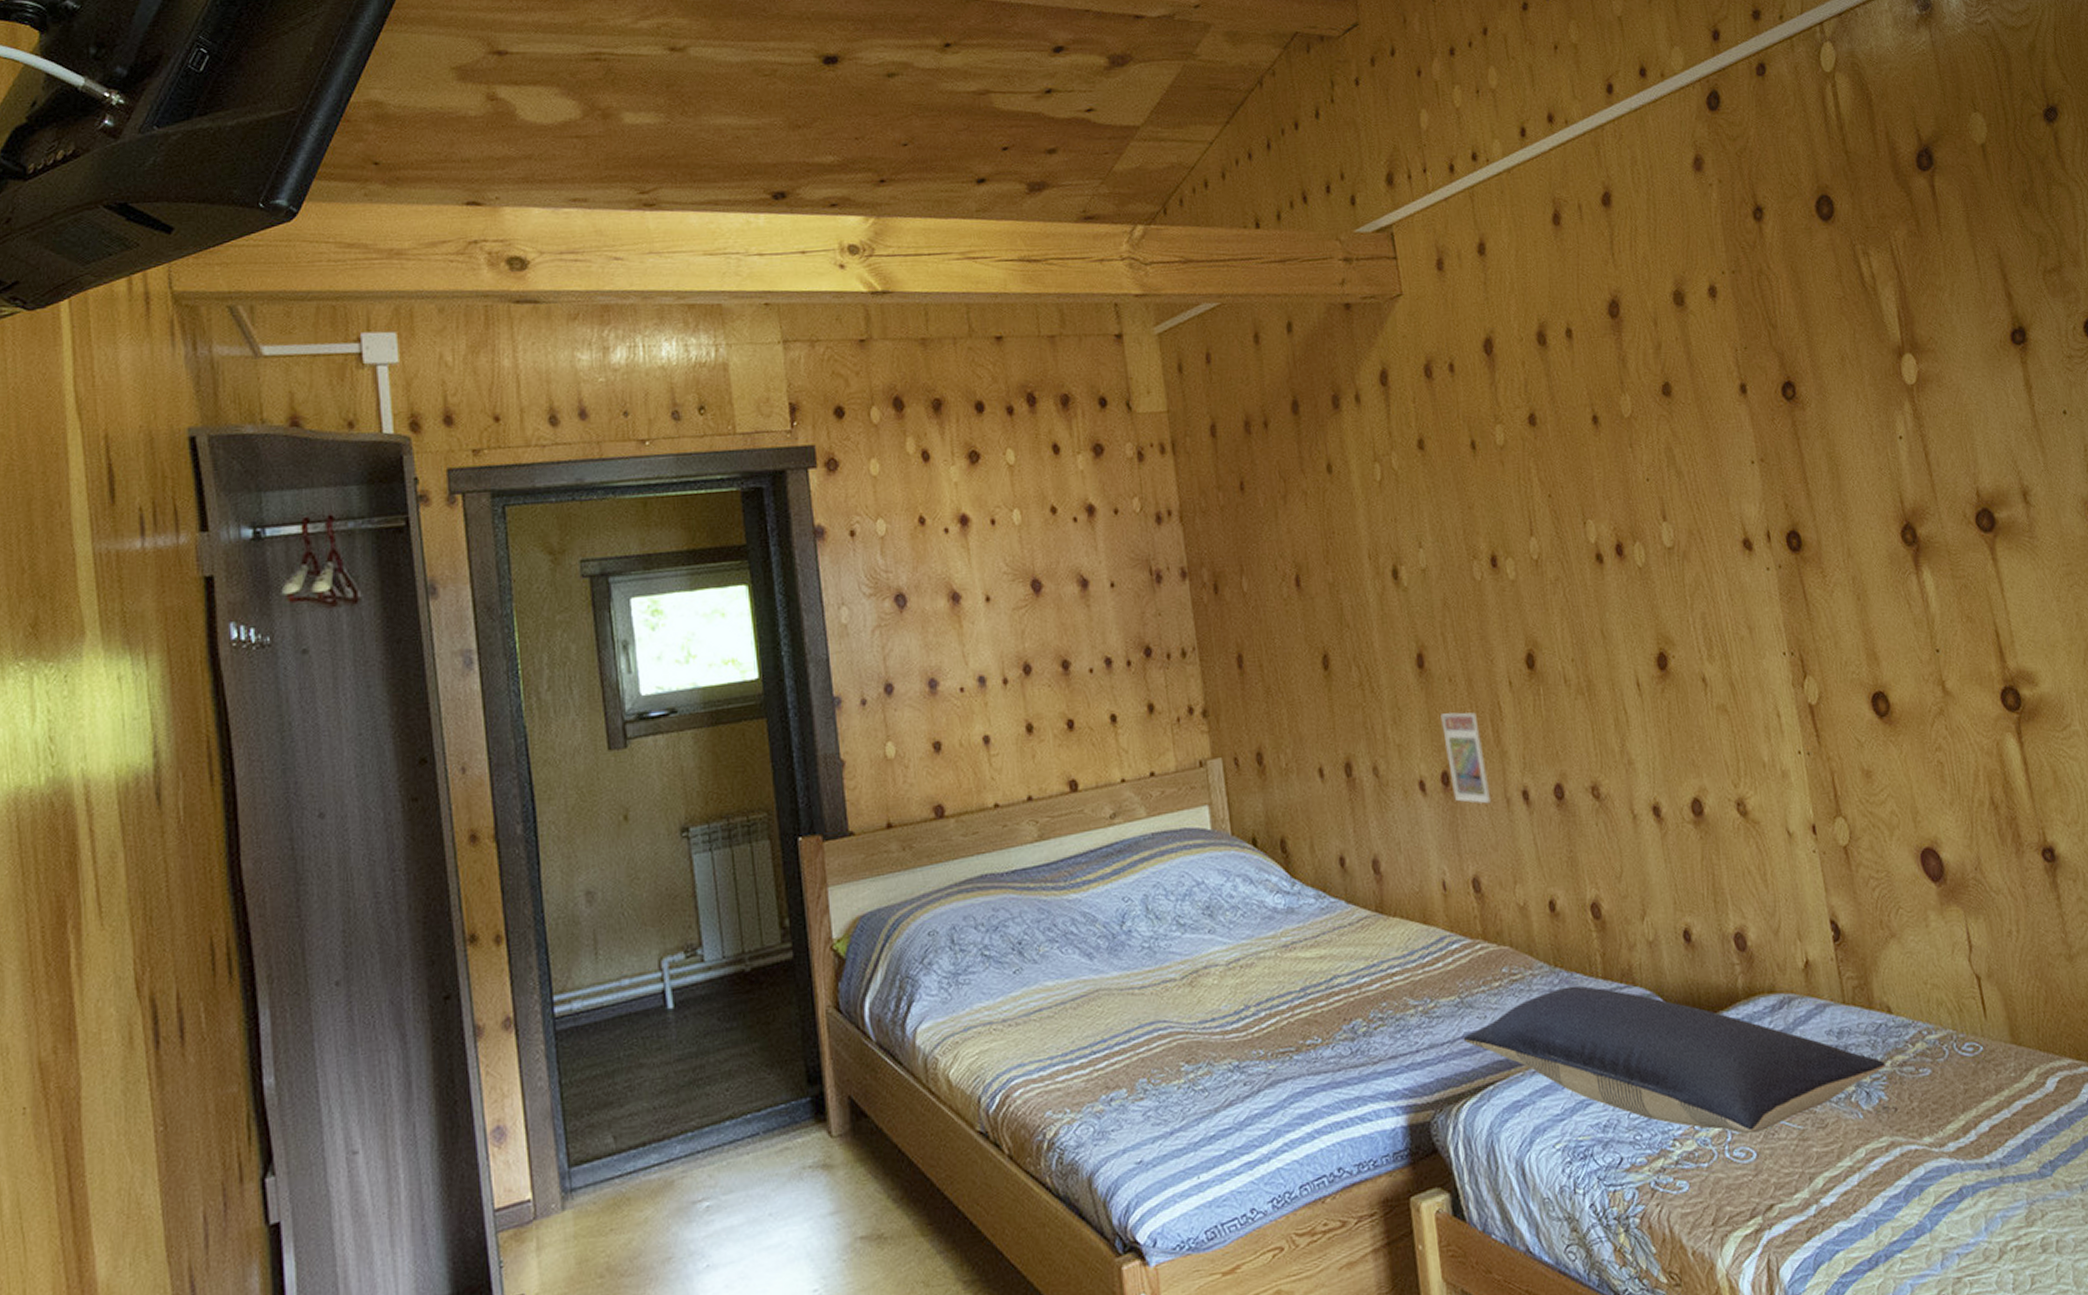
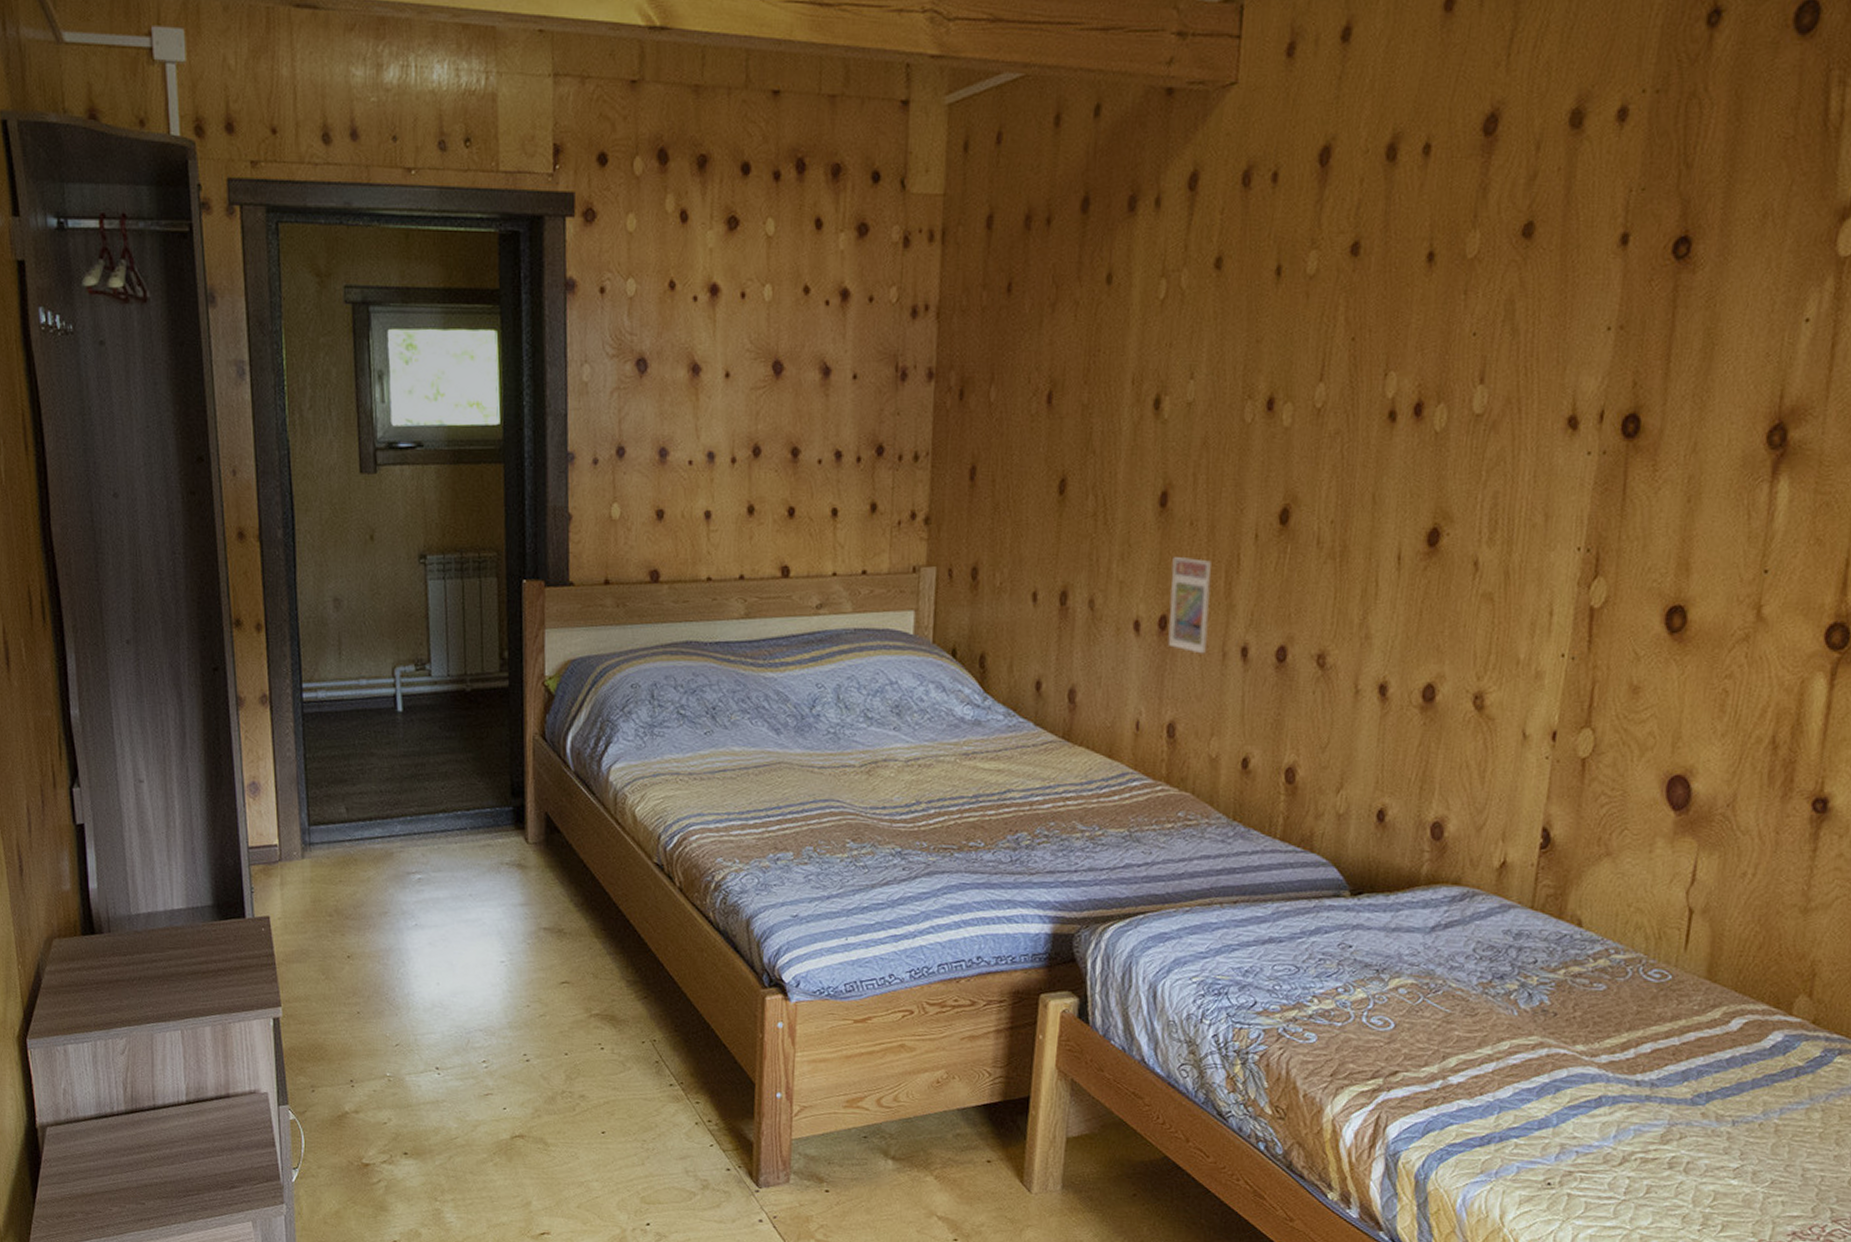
pillow: present [1463,985,1887,1135] -> none [1123,840,1559,1007]

